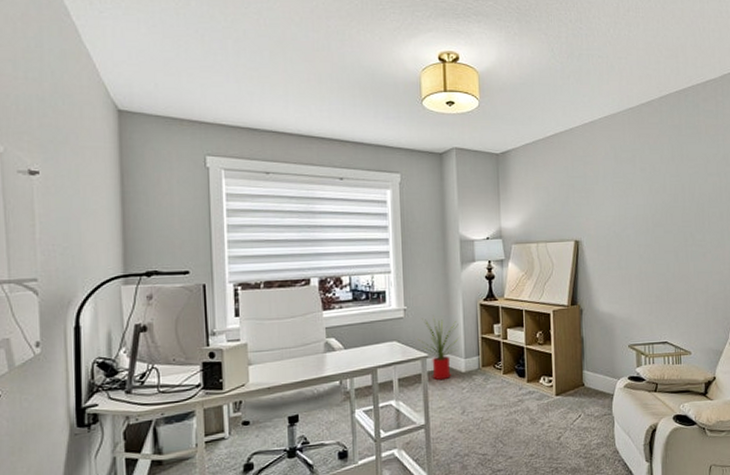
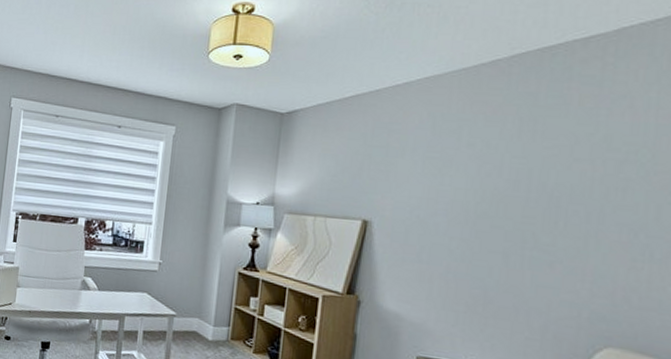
house plant: present [417,316,459,380] -> none [168,275,212,343]

